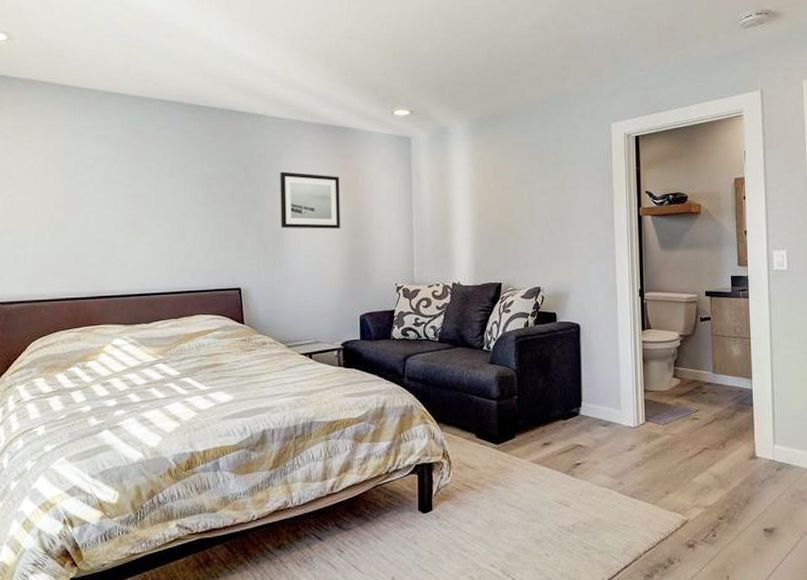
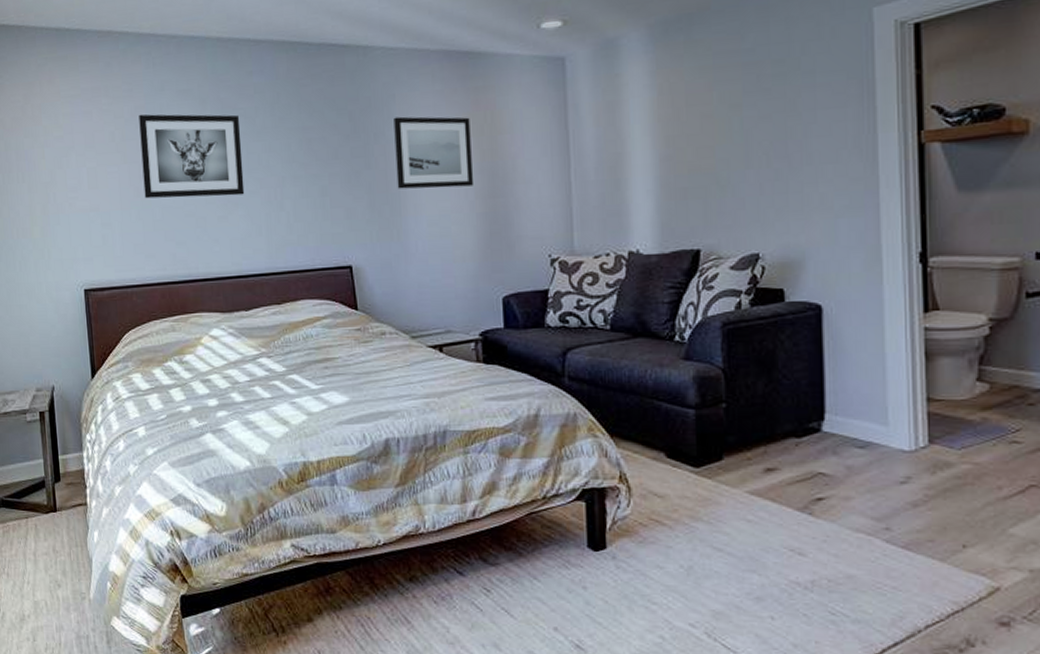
wall art: none [58,152,151,227] -> present [139,114,245,199]

